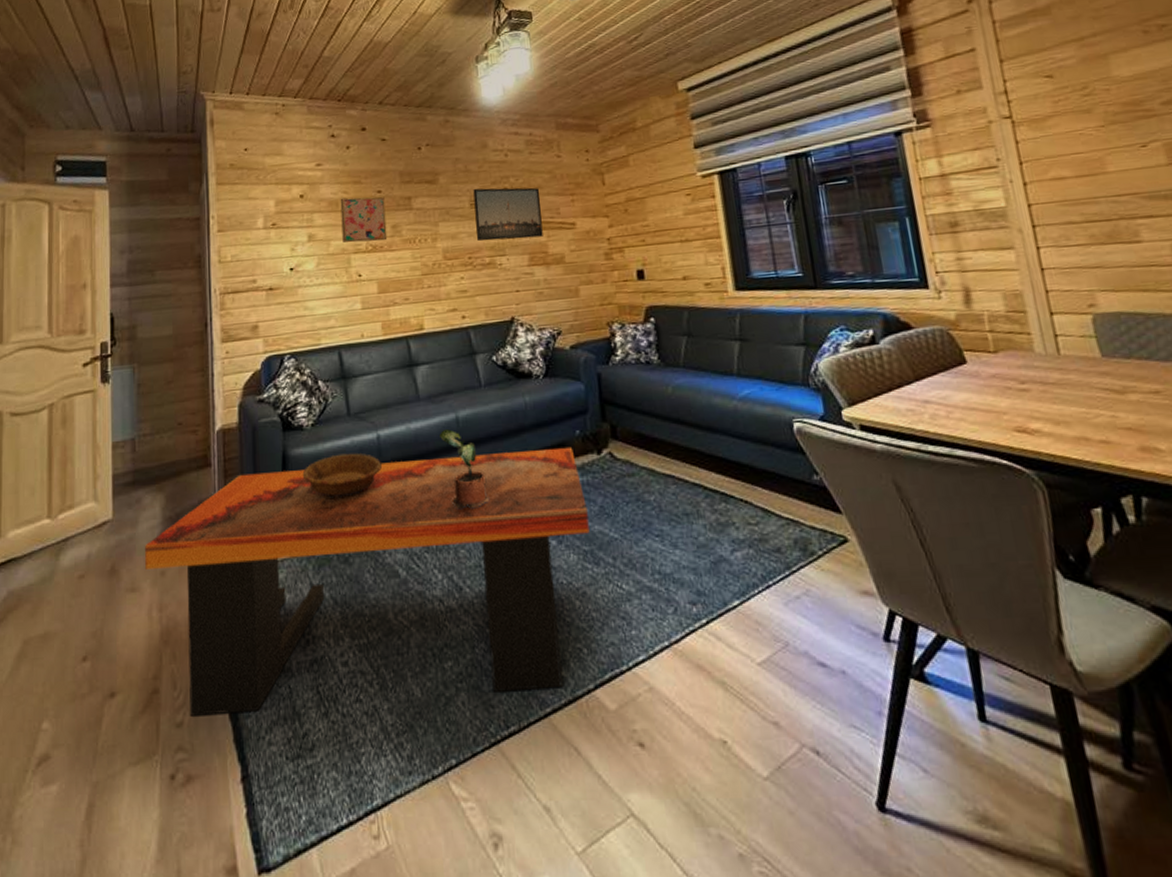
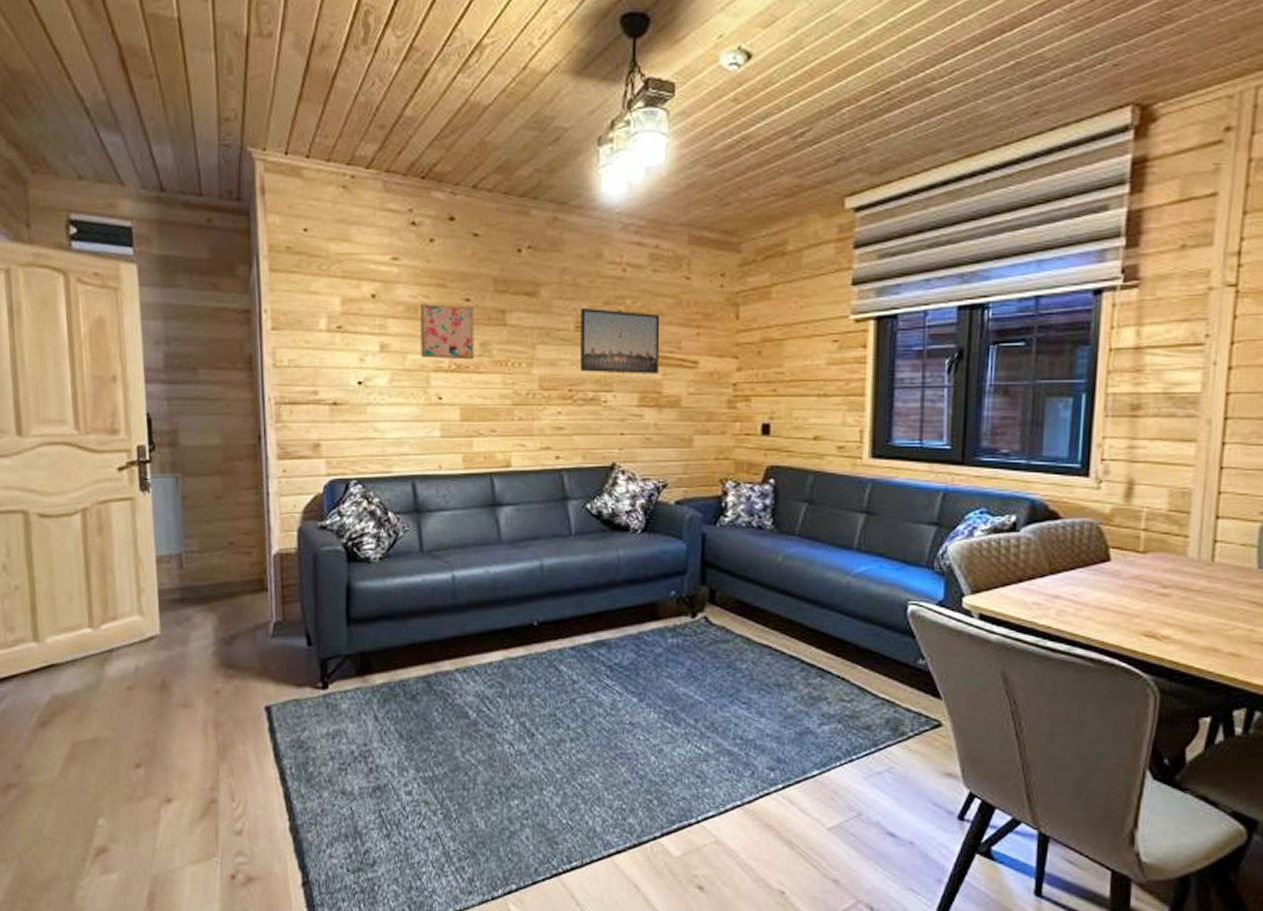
coffee table: present [144,446,590,716] -> none [196,602,674,833]
decorative bowl: present [302,453,382,498] -> none [368,591,456,636]
potted plant: present [440,429,490,508] -> none [521,577,571,658]

